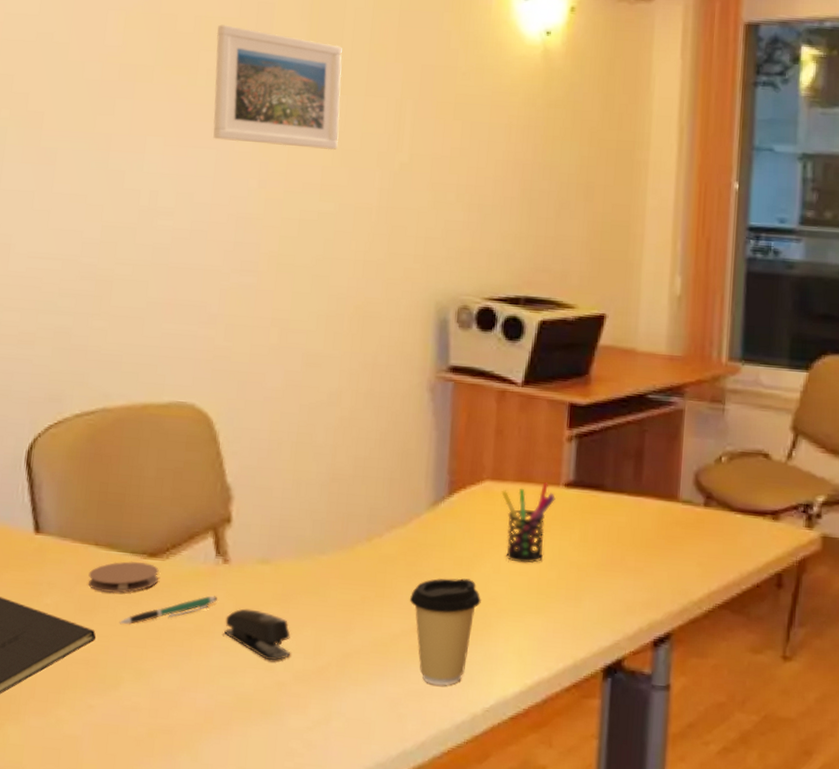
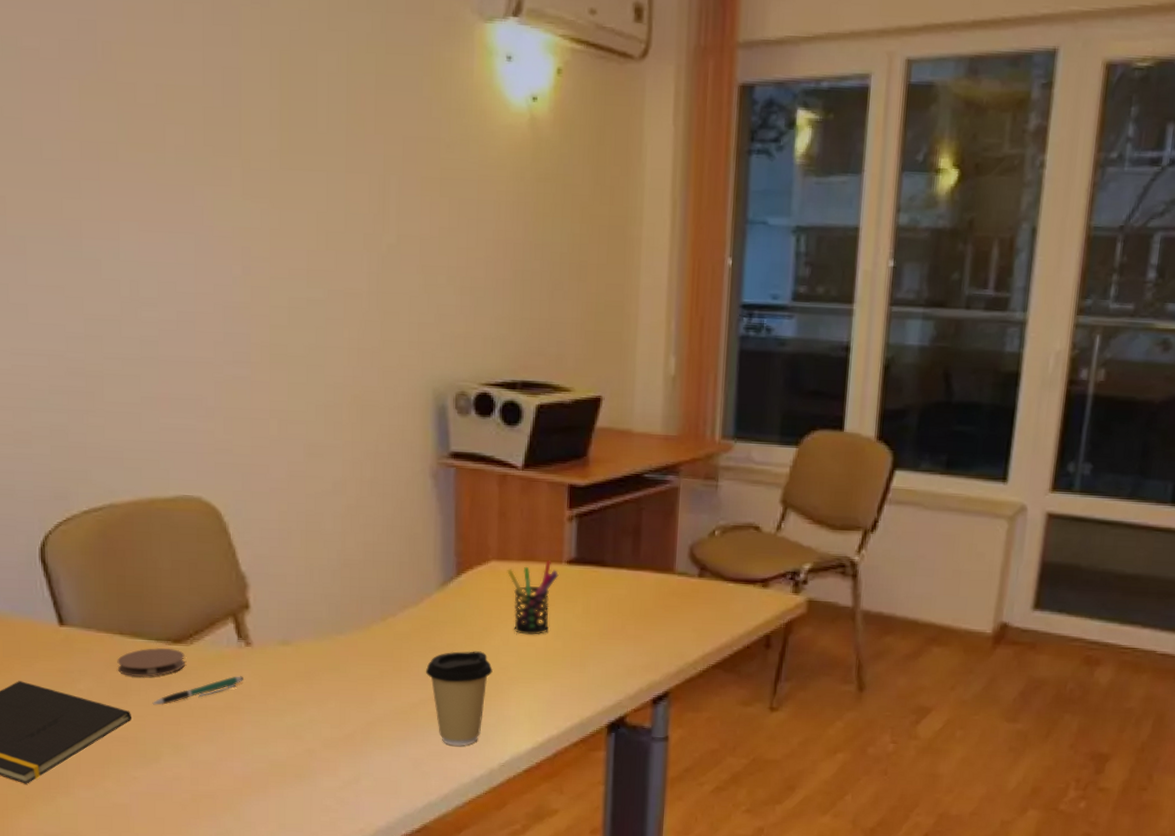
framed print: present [213,24,342,151] -> none [180,94,322,233]
stapler: present [224,608,291,661] -> none [253,686,317,731]

